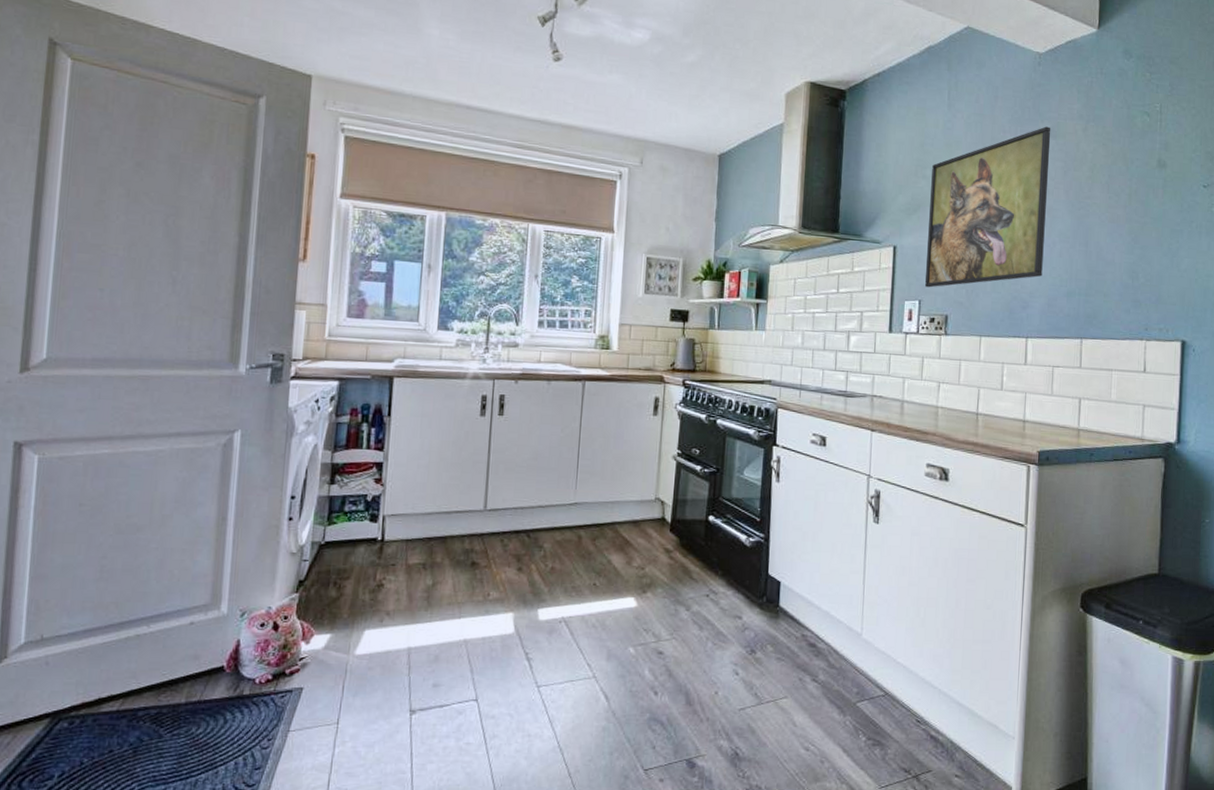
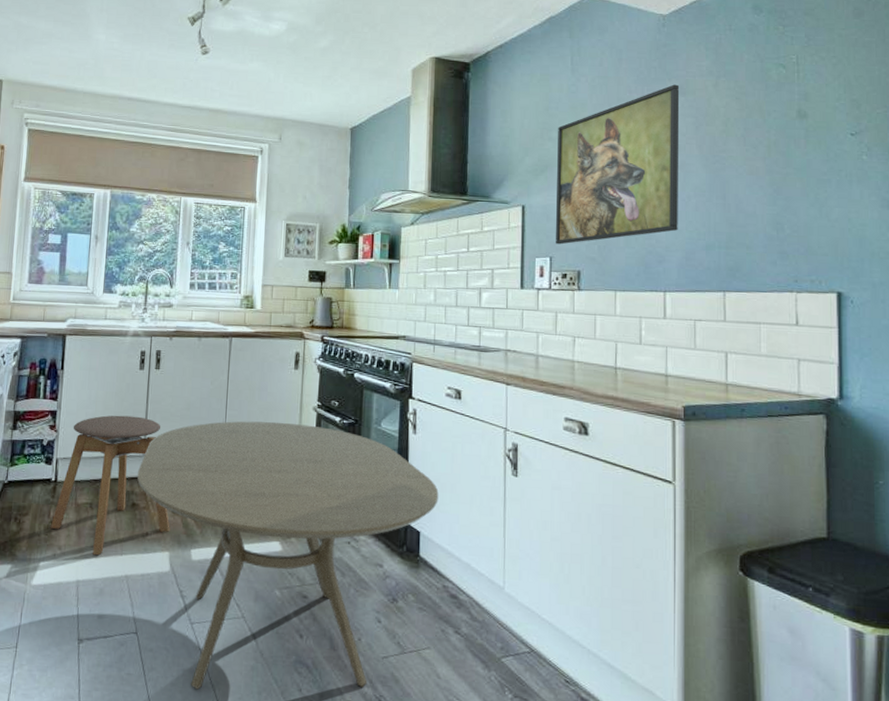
stool: none [377,466,515,620] -> present [51,415,170,556]
dining table: none [478,471,801,755] -> present [137,421,439,690]

